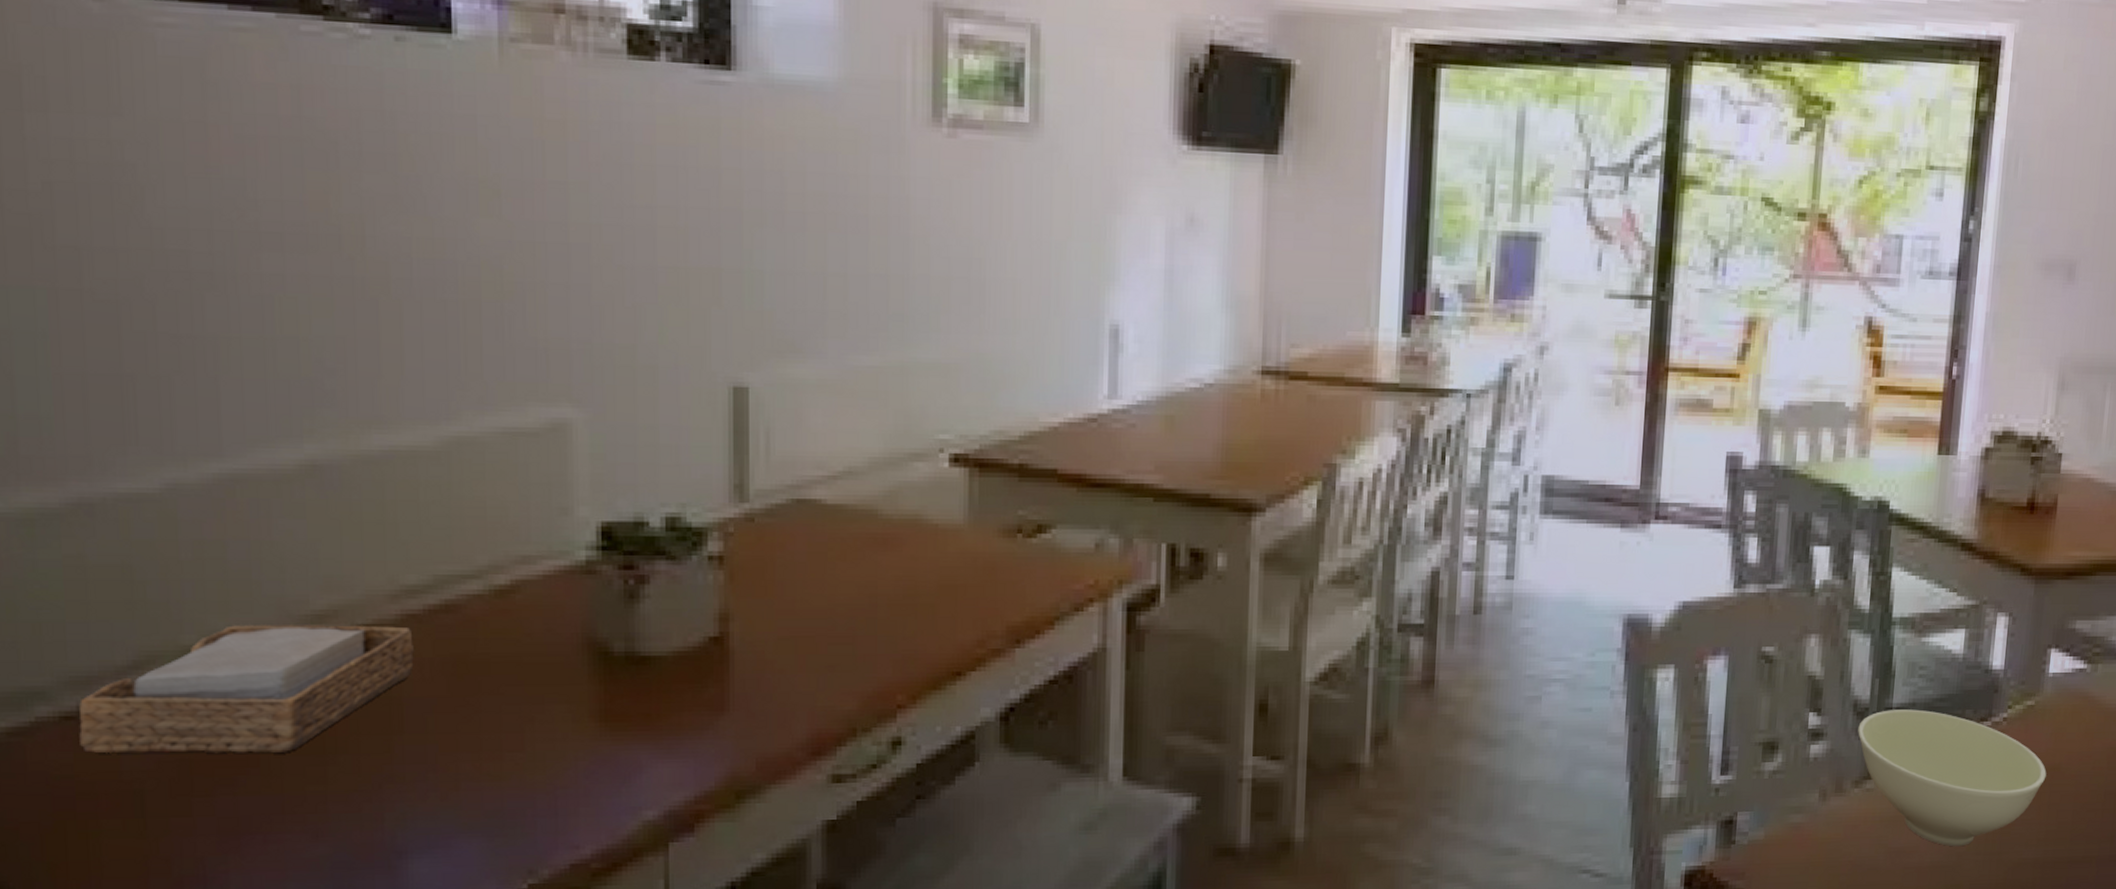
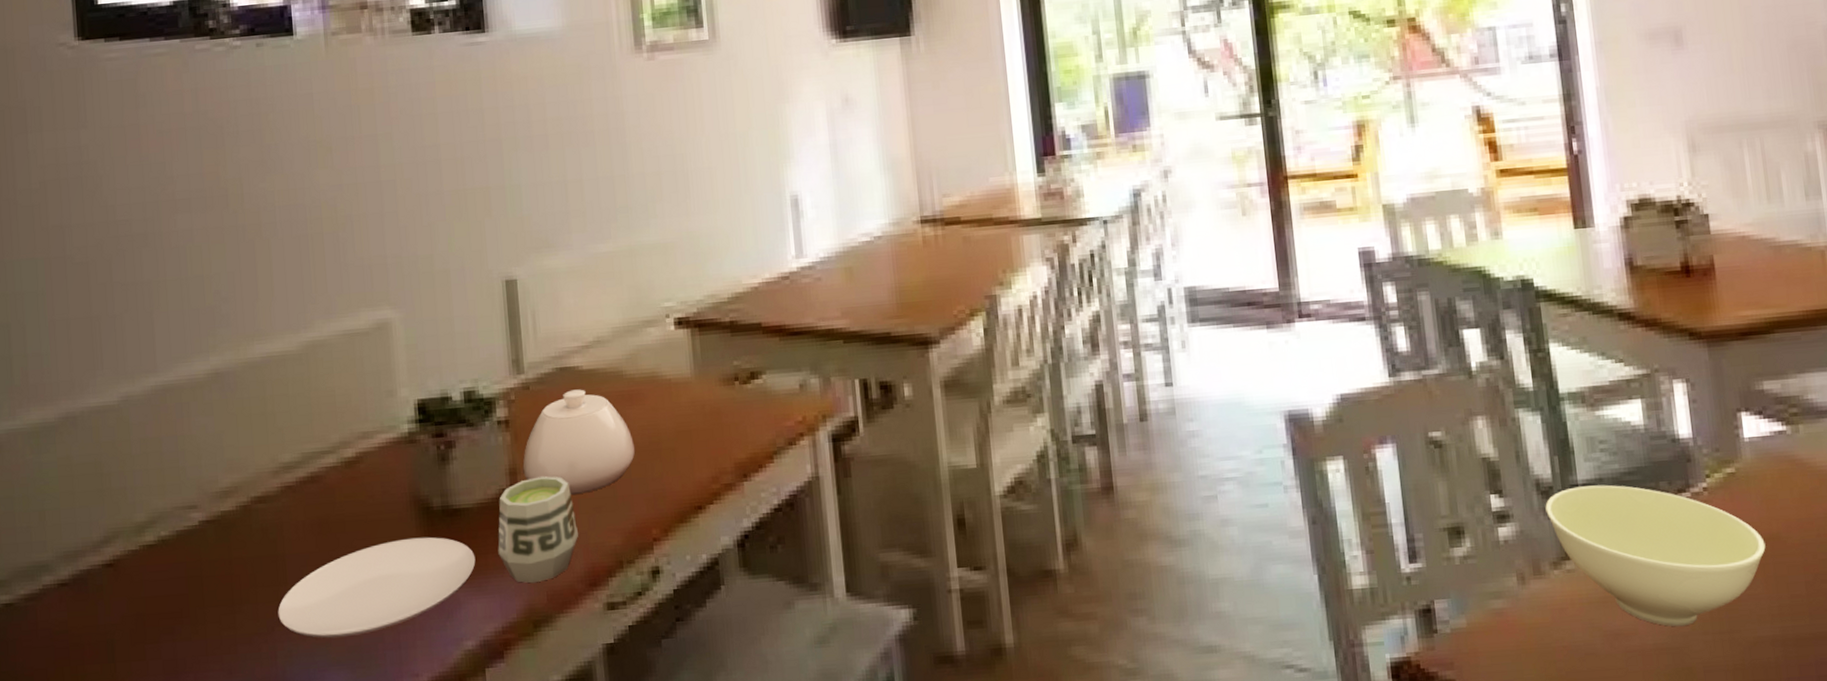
napkin holder: present [78,625,414,754] -> none [70,496,292,612]
plate: none [388,687,666,800] -> present [277,536,476,638]
cup: none [696,626,804,748] -> present [498,476,579,584]
sugar bowl: none [737,527,885,650] -> present [522,389,636,496]

